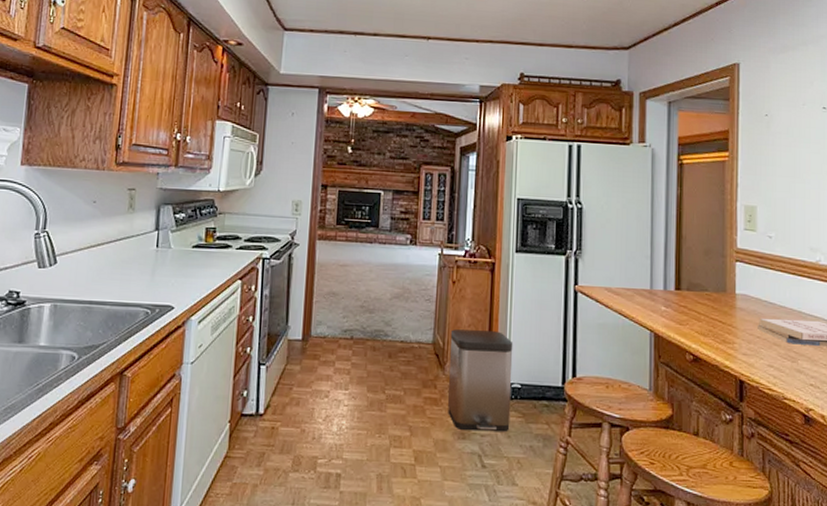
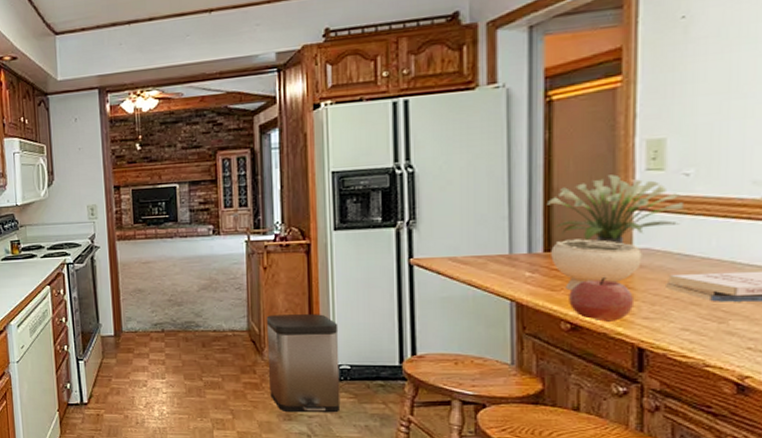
flower arrangement: none [677,230,768,290] -> present [546,174,684,245]
bowl: none [680,281,743,326] -> present [551,239,644,291]
fruit: none [692,315,737,356] -> present [569,276,635,322]

